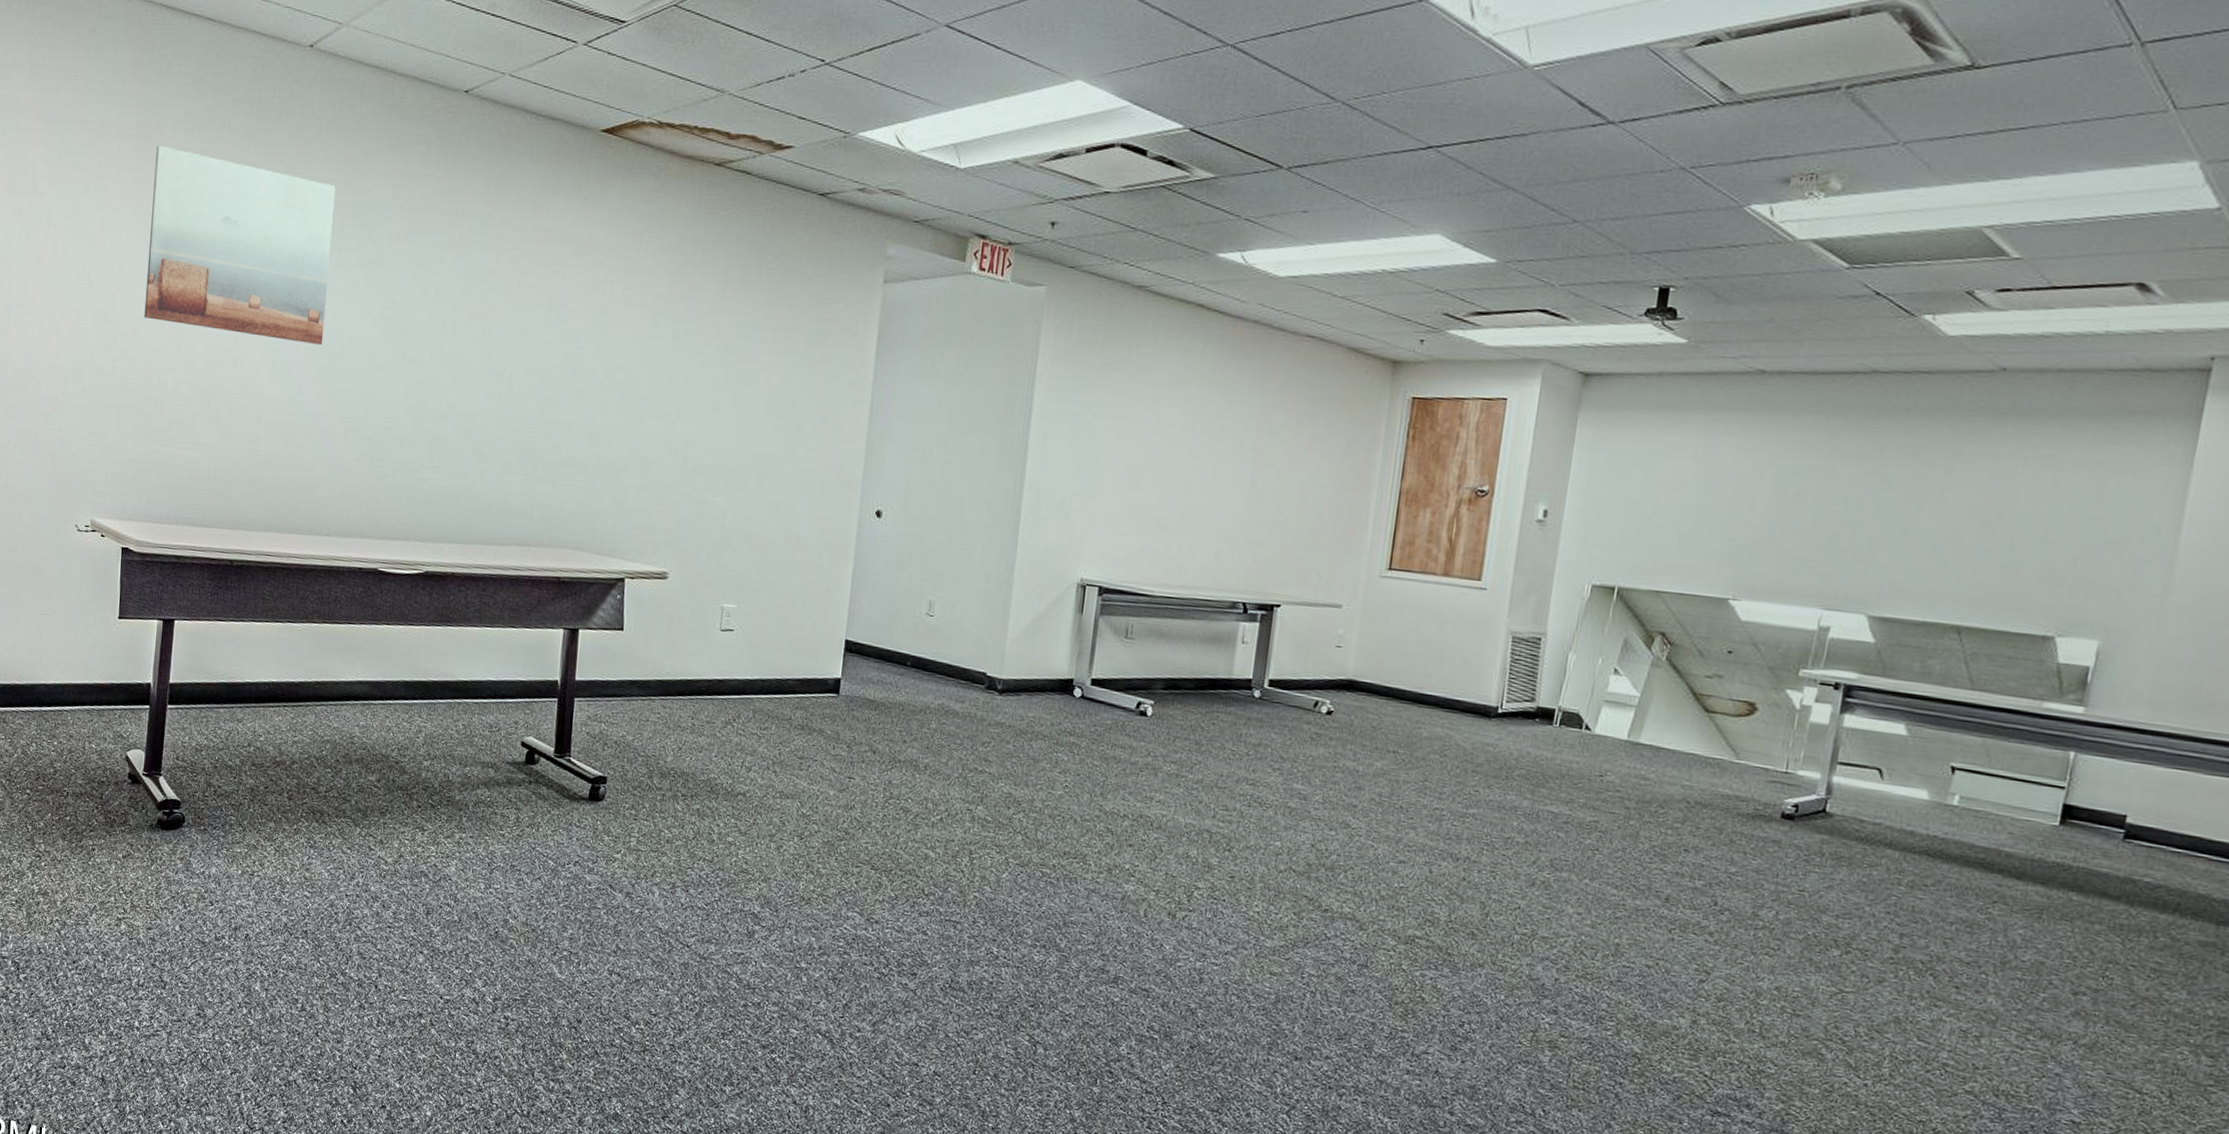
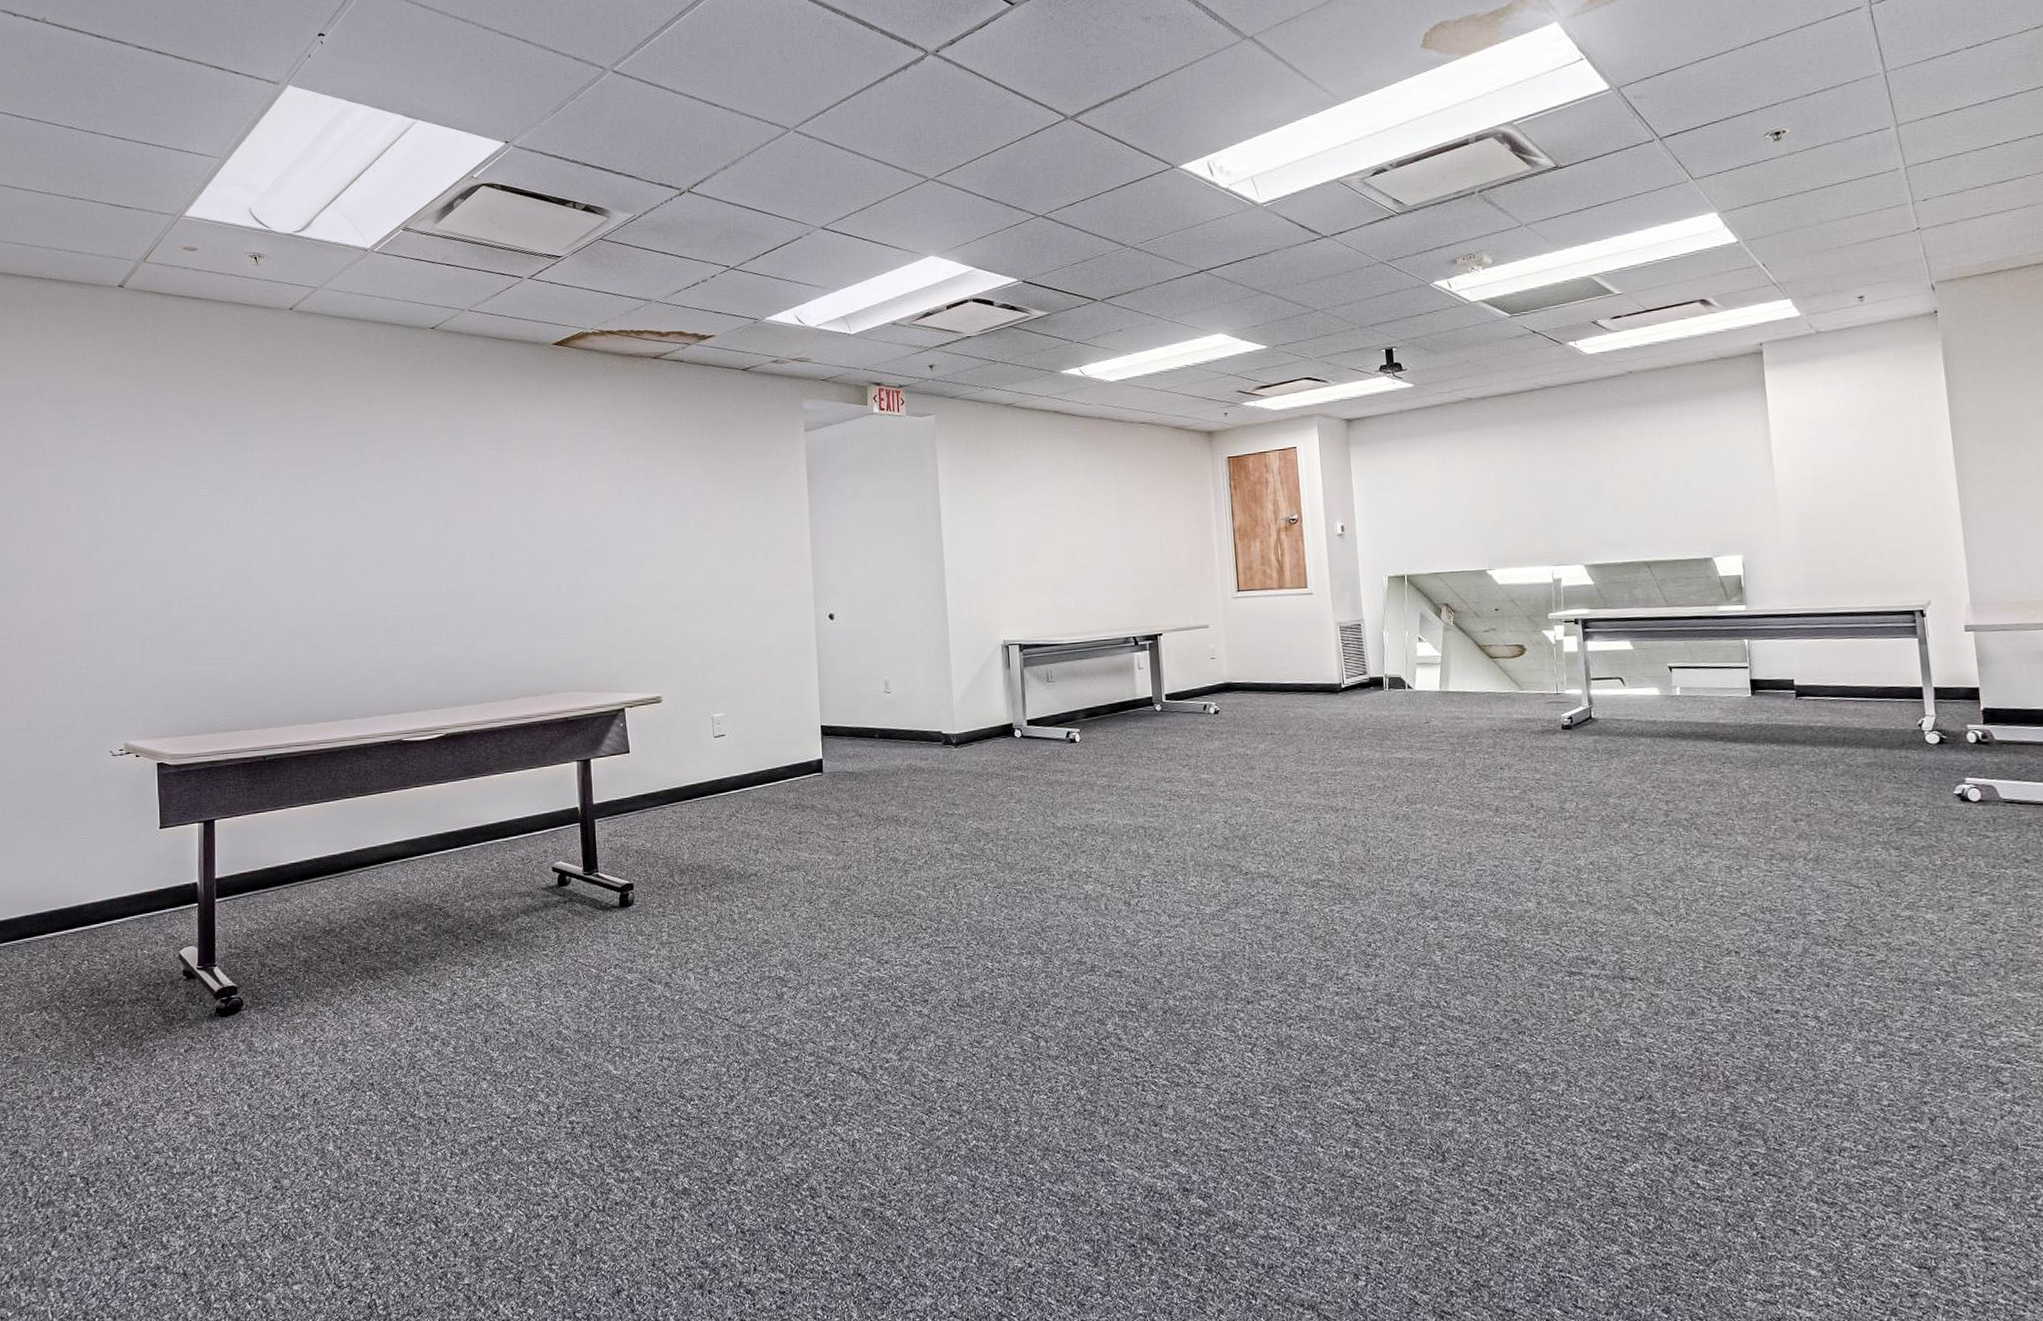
wall art: present [144,144,336,345] -> none [157,408,329,557]

